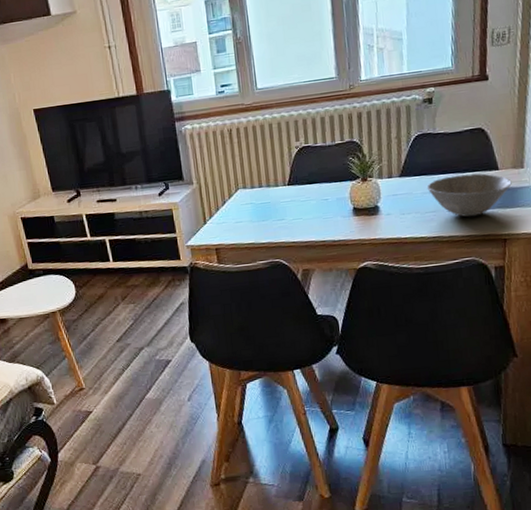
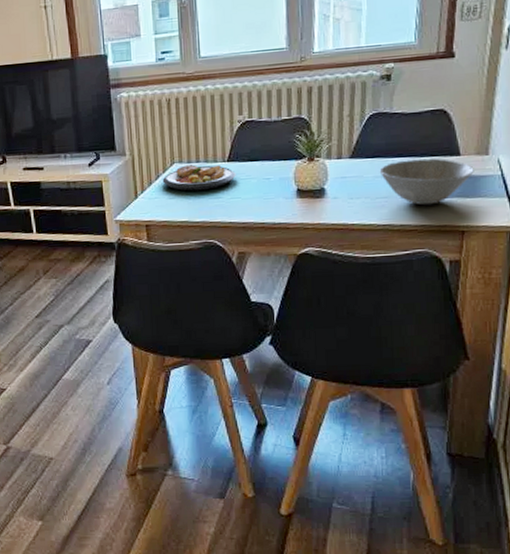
plate: none [228,189,297,215] -> present [162,165,236,191]

